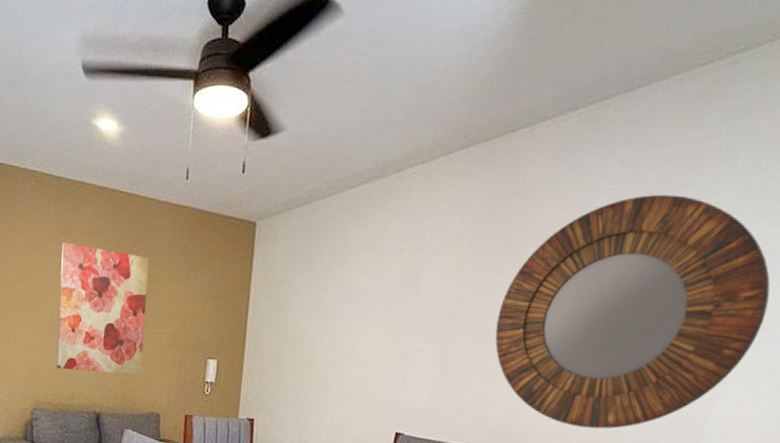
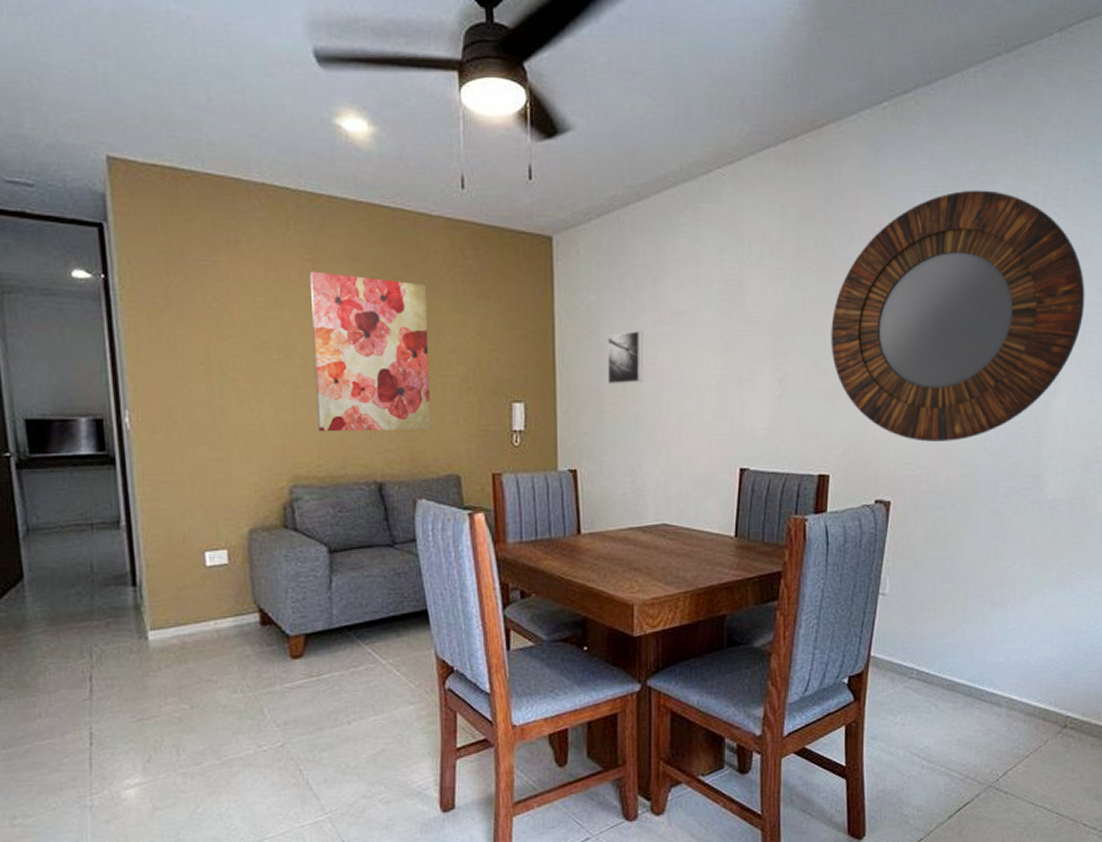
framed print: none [288,306,325,352] -> present [607,331,644,385]

